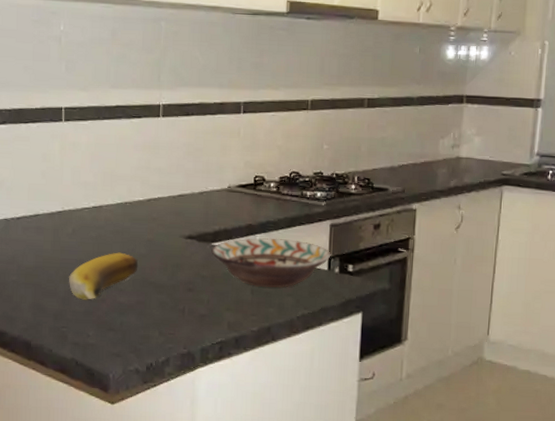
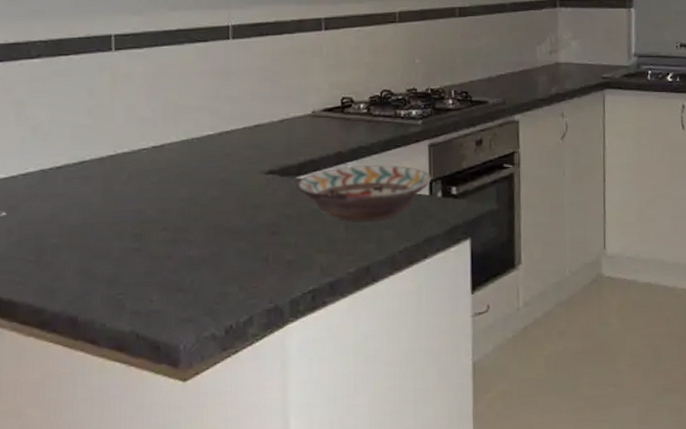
banana: present [69,252,139,300] -> none [125,197,211,258]

